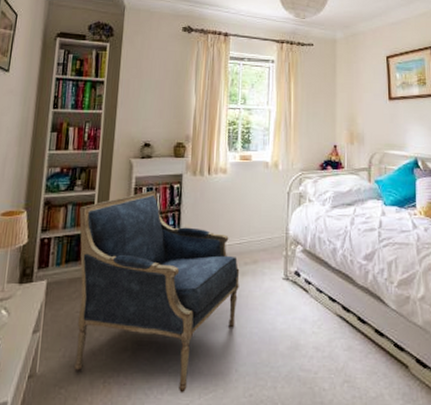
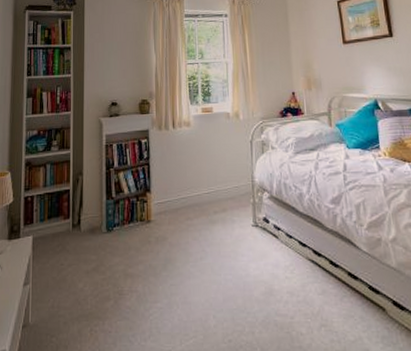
armchair: present [73,190,240,393] -> none [57,146,211,340]

